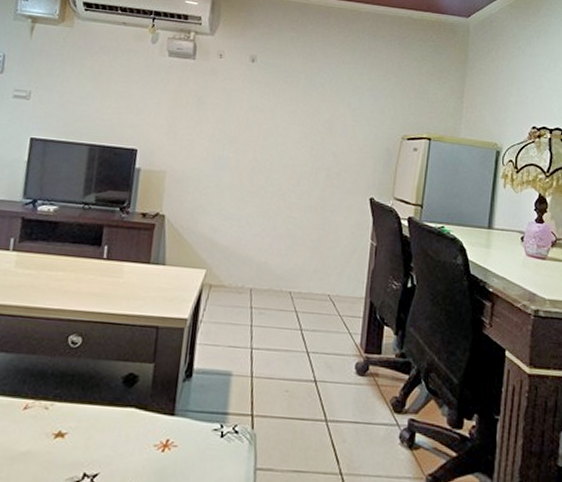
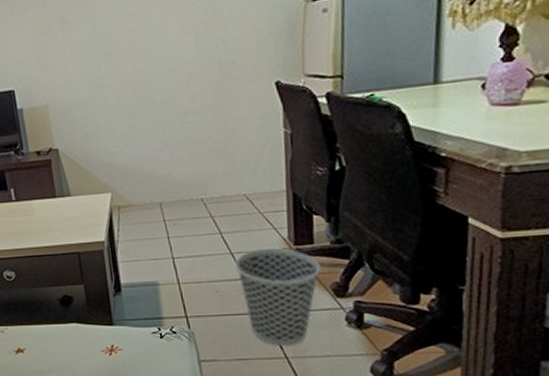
wastebasket: none [309,352,384,461] -> present [235,248,321,347]

